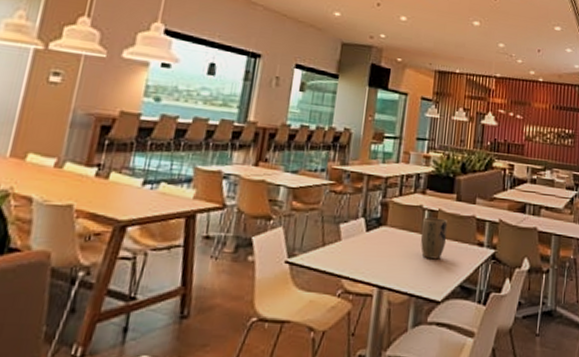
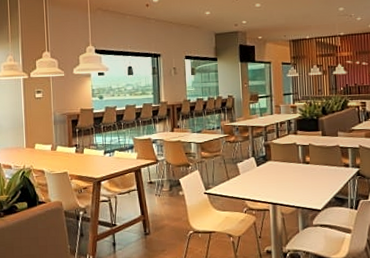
plant pot: present [420,217,448,260] -> none [297,150,319,181]

